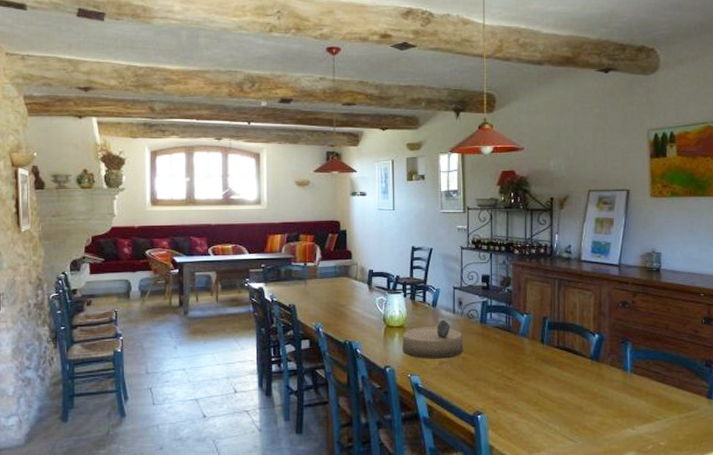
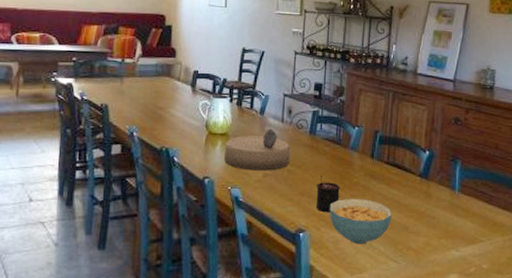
candle: none [490,361,514,396] -> present [315,176,341,213]
cereal bowl: none [504,381,565,425] -> present [329,198,392,245]

